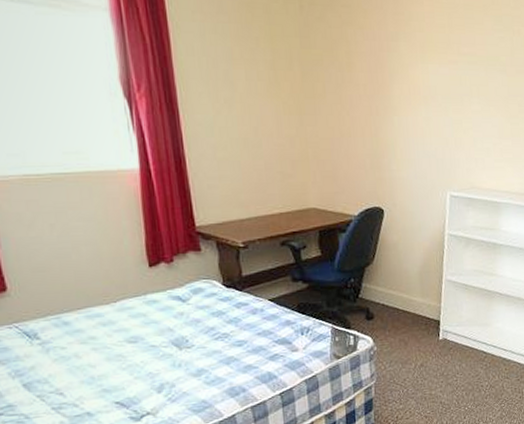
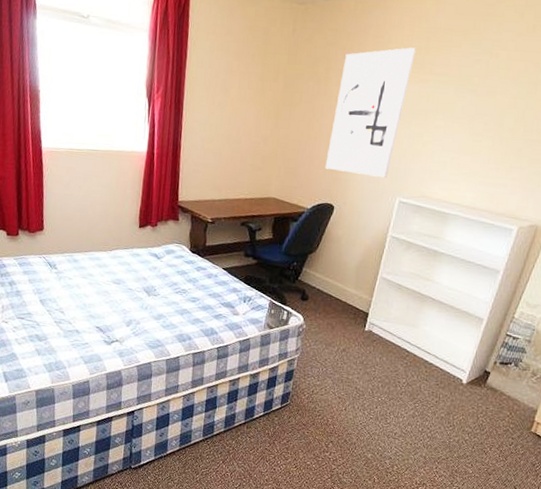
wall art: none [365,25,440,172] -> present [325,47,416,178]

